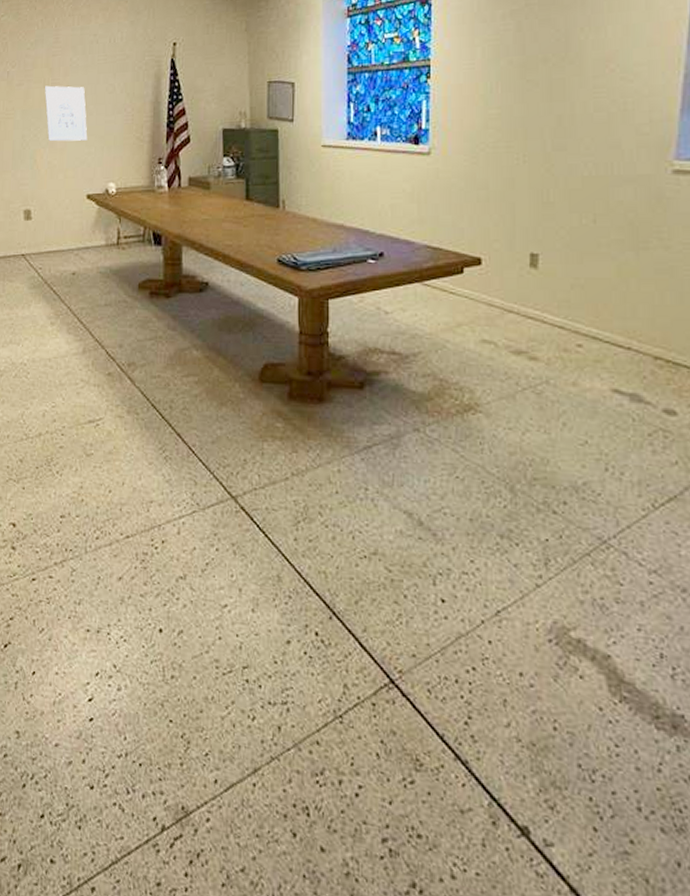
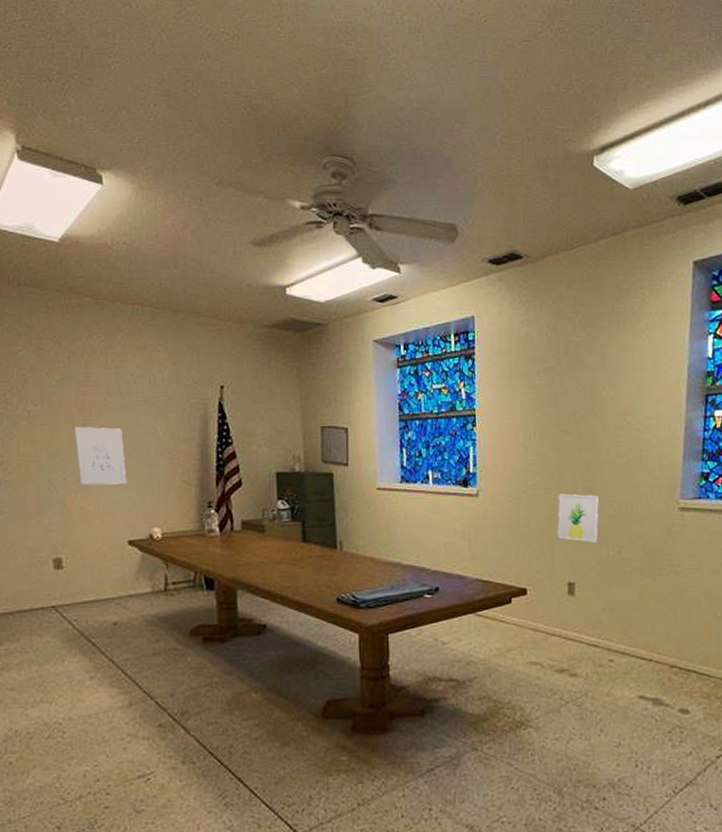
wall art: none [520,152,571,209] -> present [557,494,599,543]

